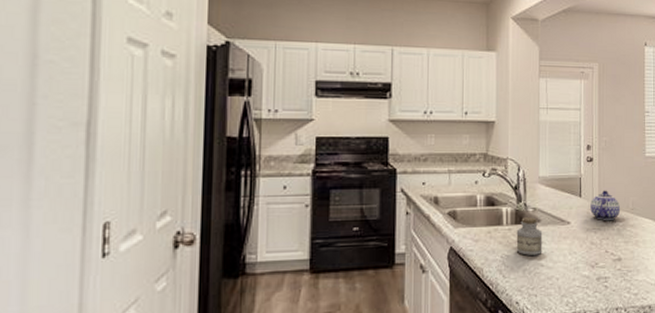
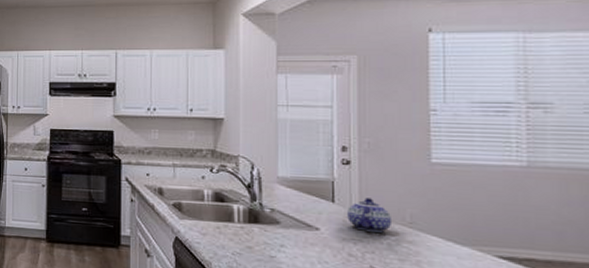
jar: present [516,217,543,255] -> none [250,217,283,258]

